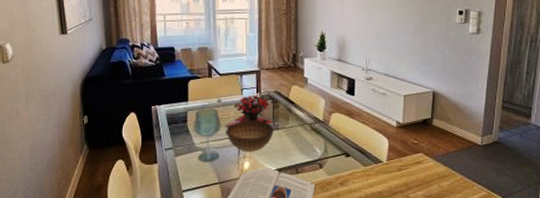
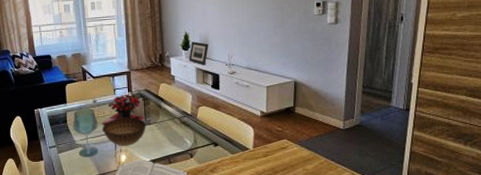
picture frame: none [324,42,346,69] -> present [189,41,209,66]

